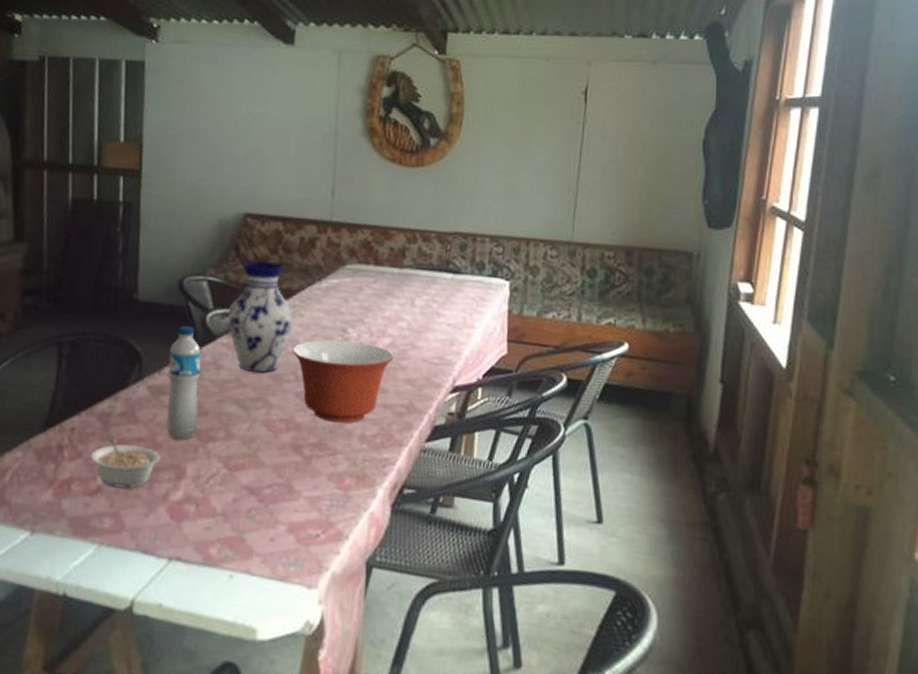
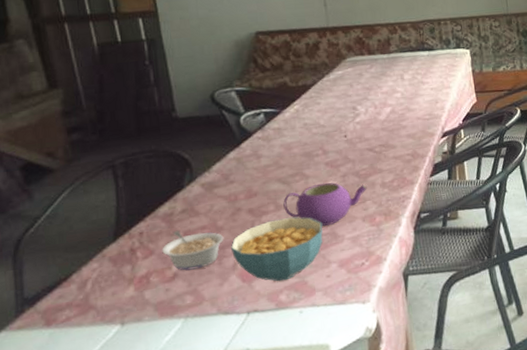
cereal bowl: none [165,450,278,531] -> present [231,217,323,282]
water bottle: present [166,326,201,439] -> none [214,130,251,220]
vase: present [227,260,294,374] -> none [257,66,313,156]
teapot: none [235,418,341,474] -> present [283,182,367,226]
mixing bowl: present [292,339,394,423] -> none [316,114,396,179]

